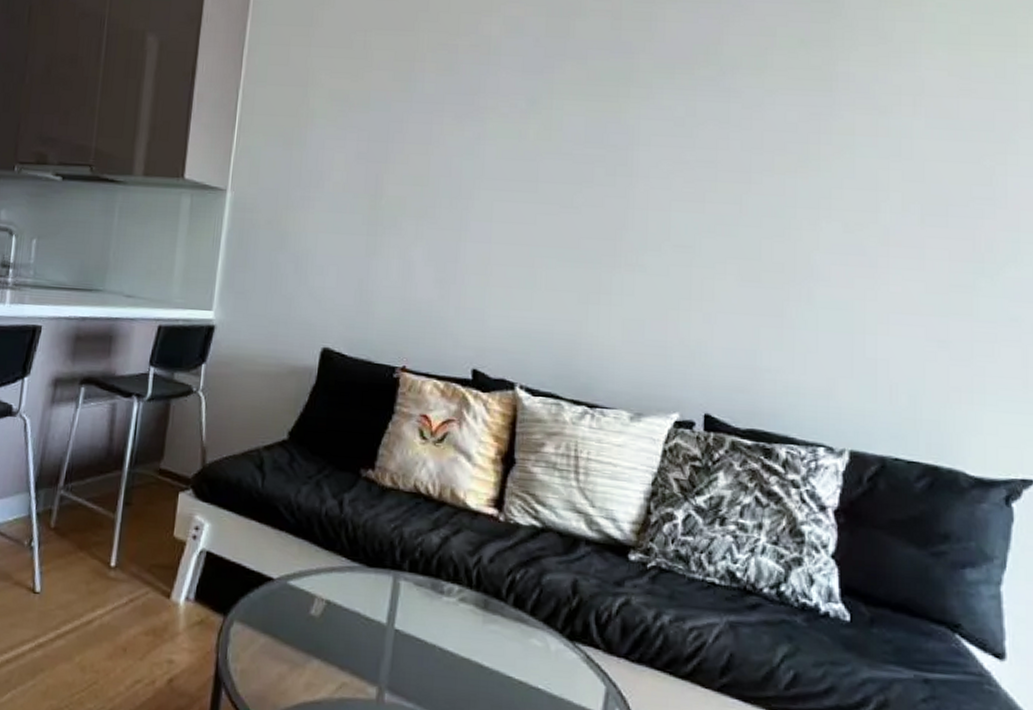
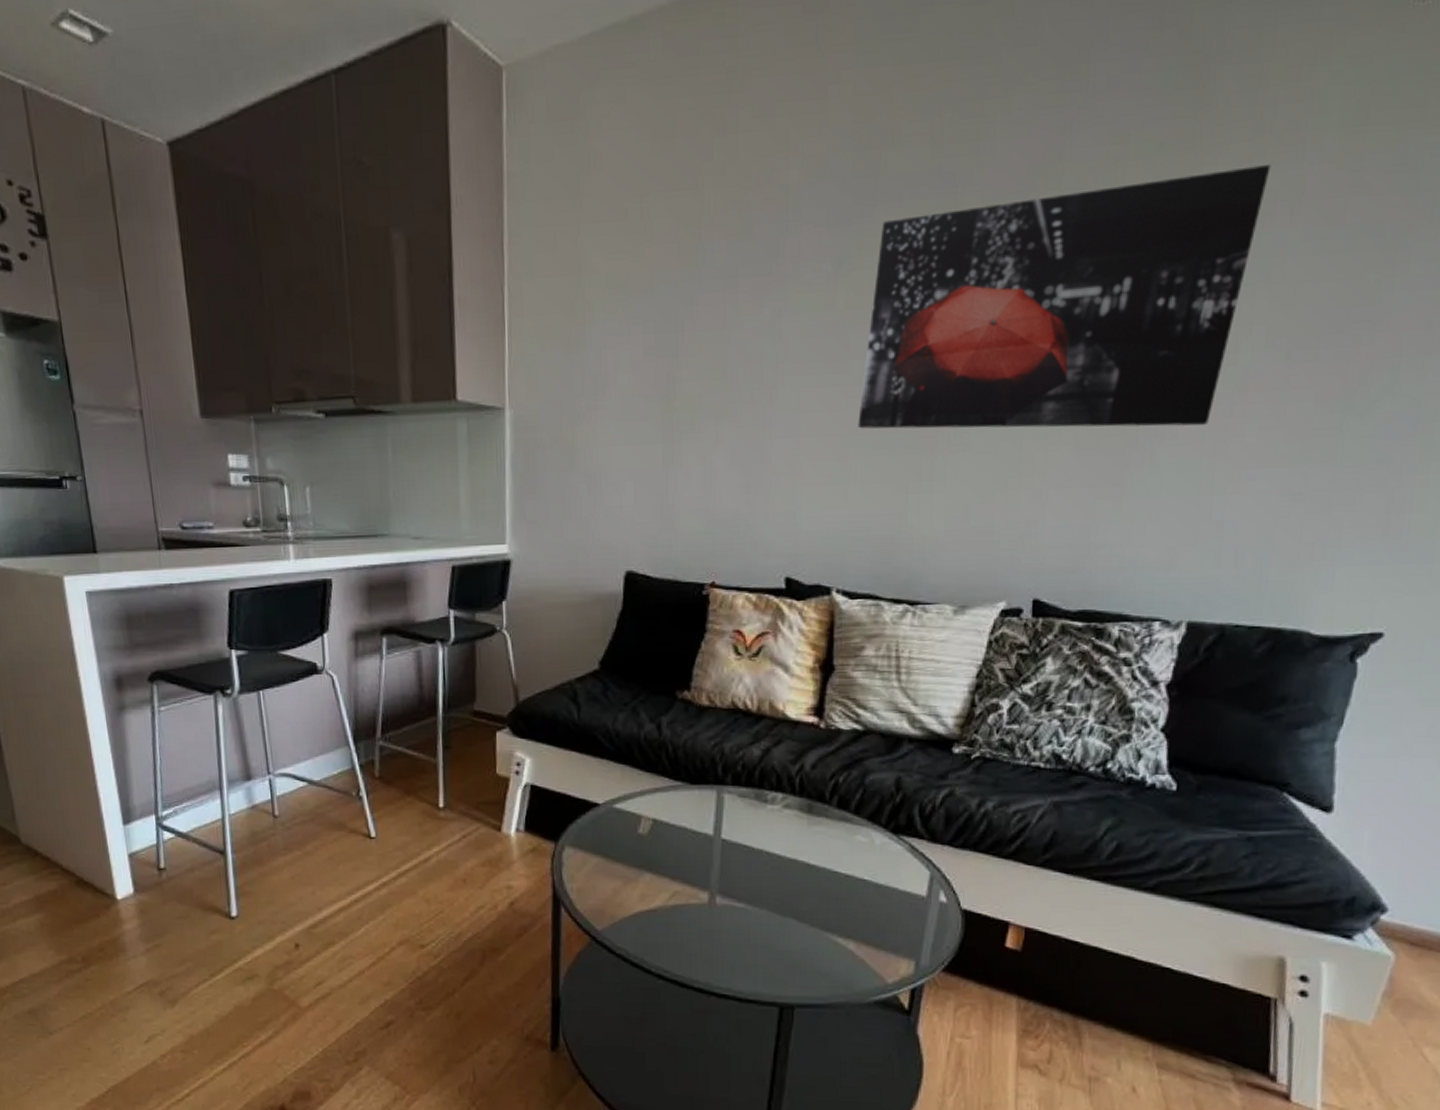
wall art: none [544,65,894,272] -> present [858,165,1271,429]

